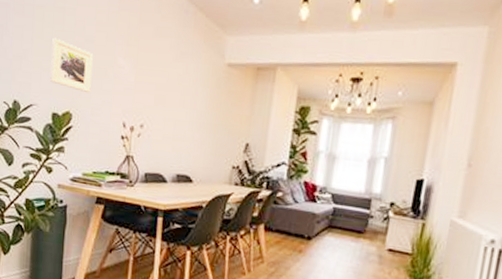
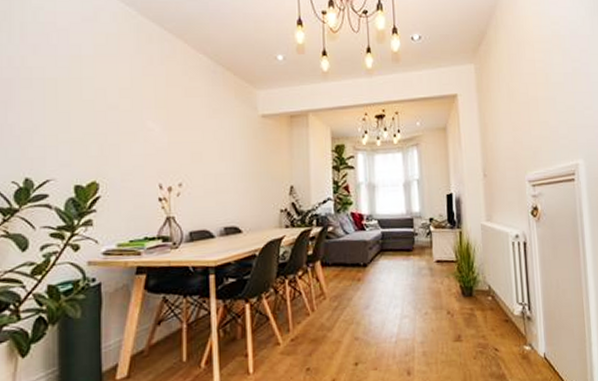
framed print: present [50,37,94,94] -> none [69,108,119,160]

